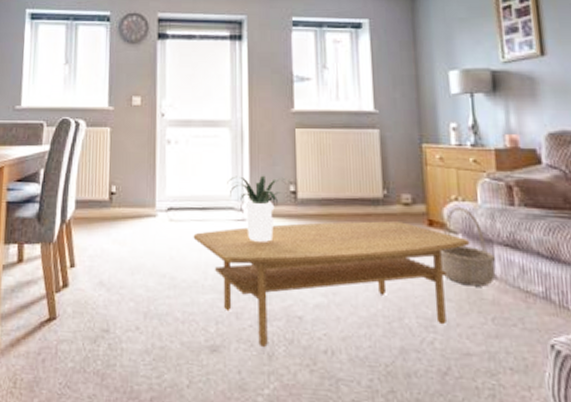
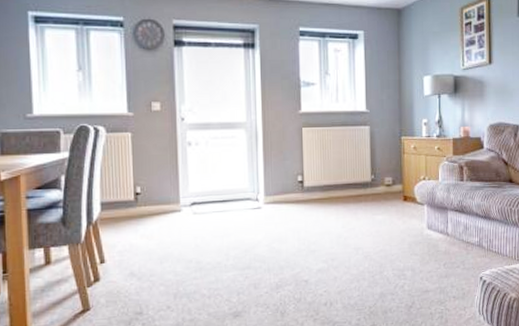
coffee table: present [193,221,470,348] -> none [215,199,432,308]
potted plant: present [227,175,294,242] -> none [244,169,301,225]
basket: present [440,206,496,287] -> none [411,184,449,243]

